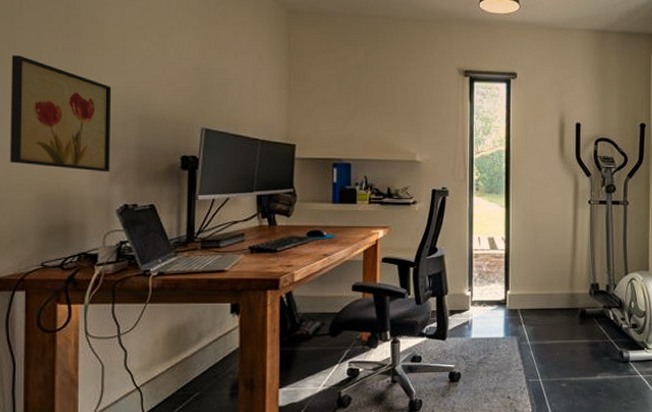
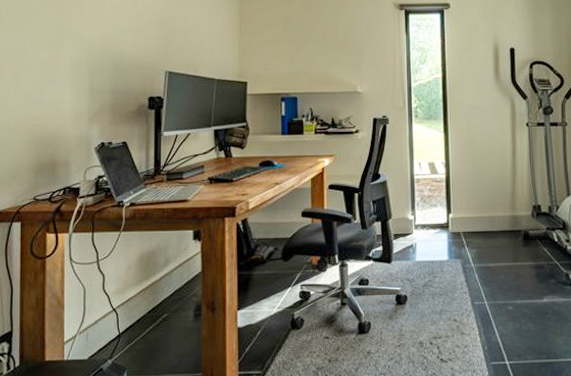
wall art: present [10,55,112,172] -> none [9,17,90,115]

